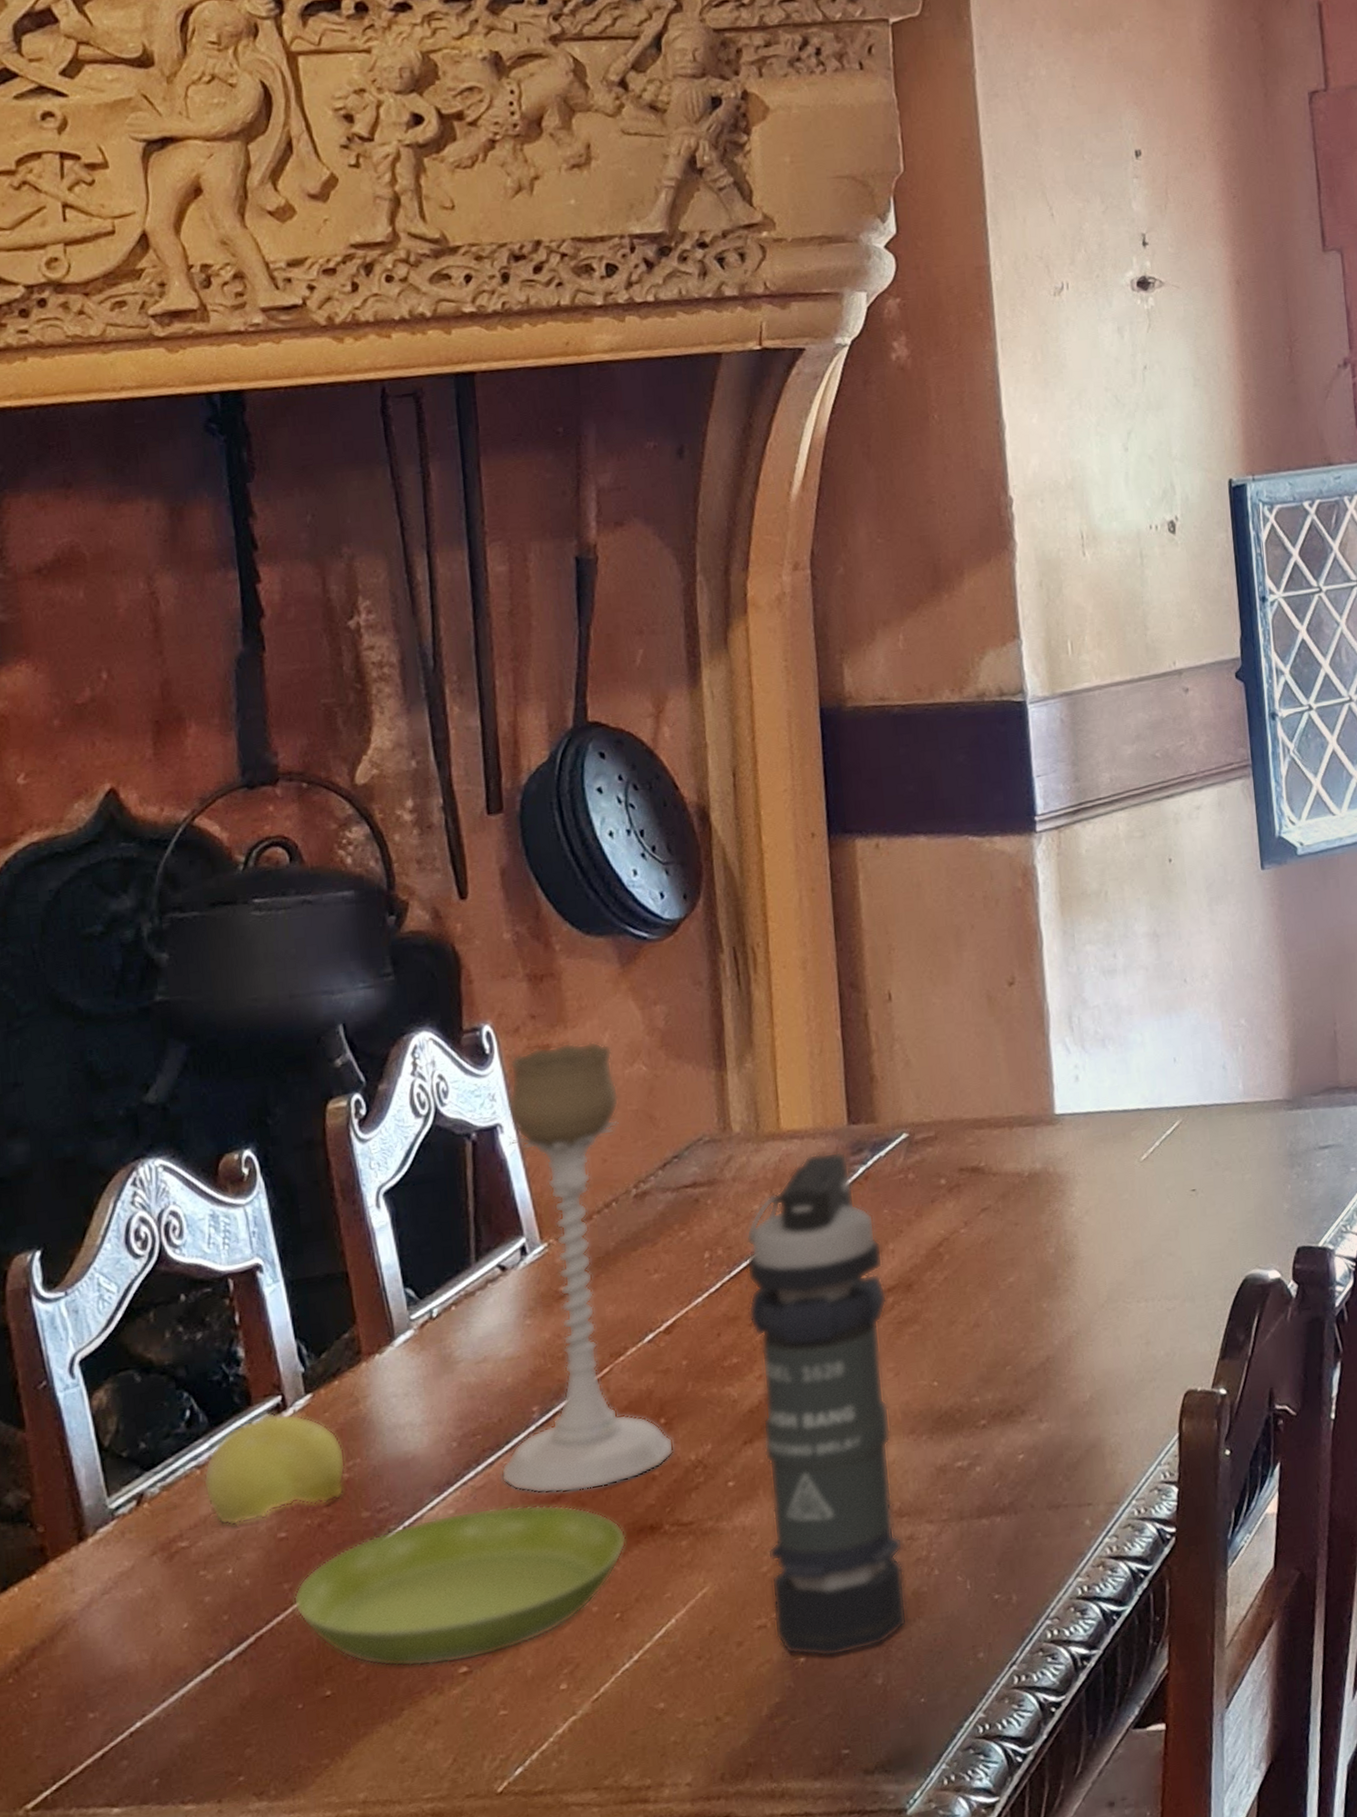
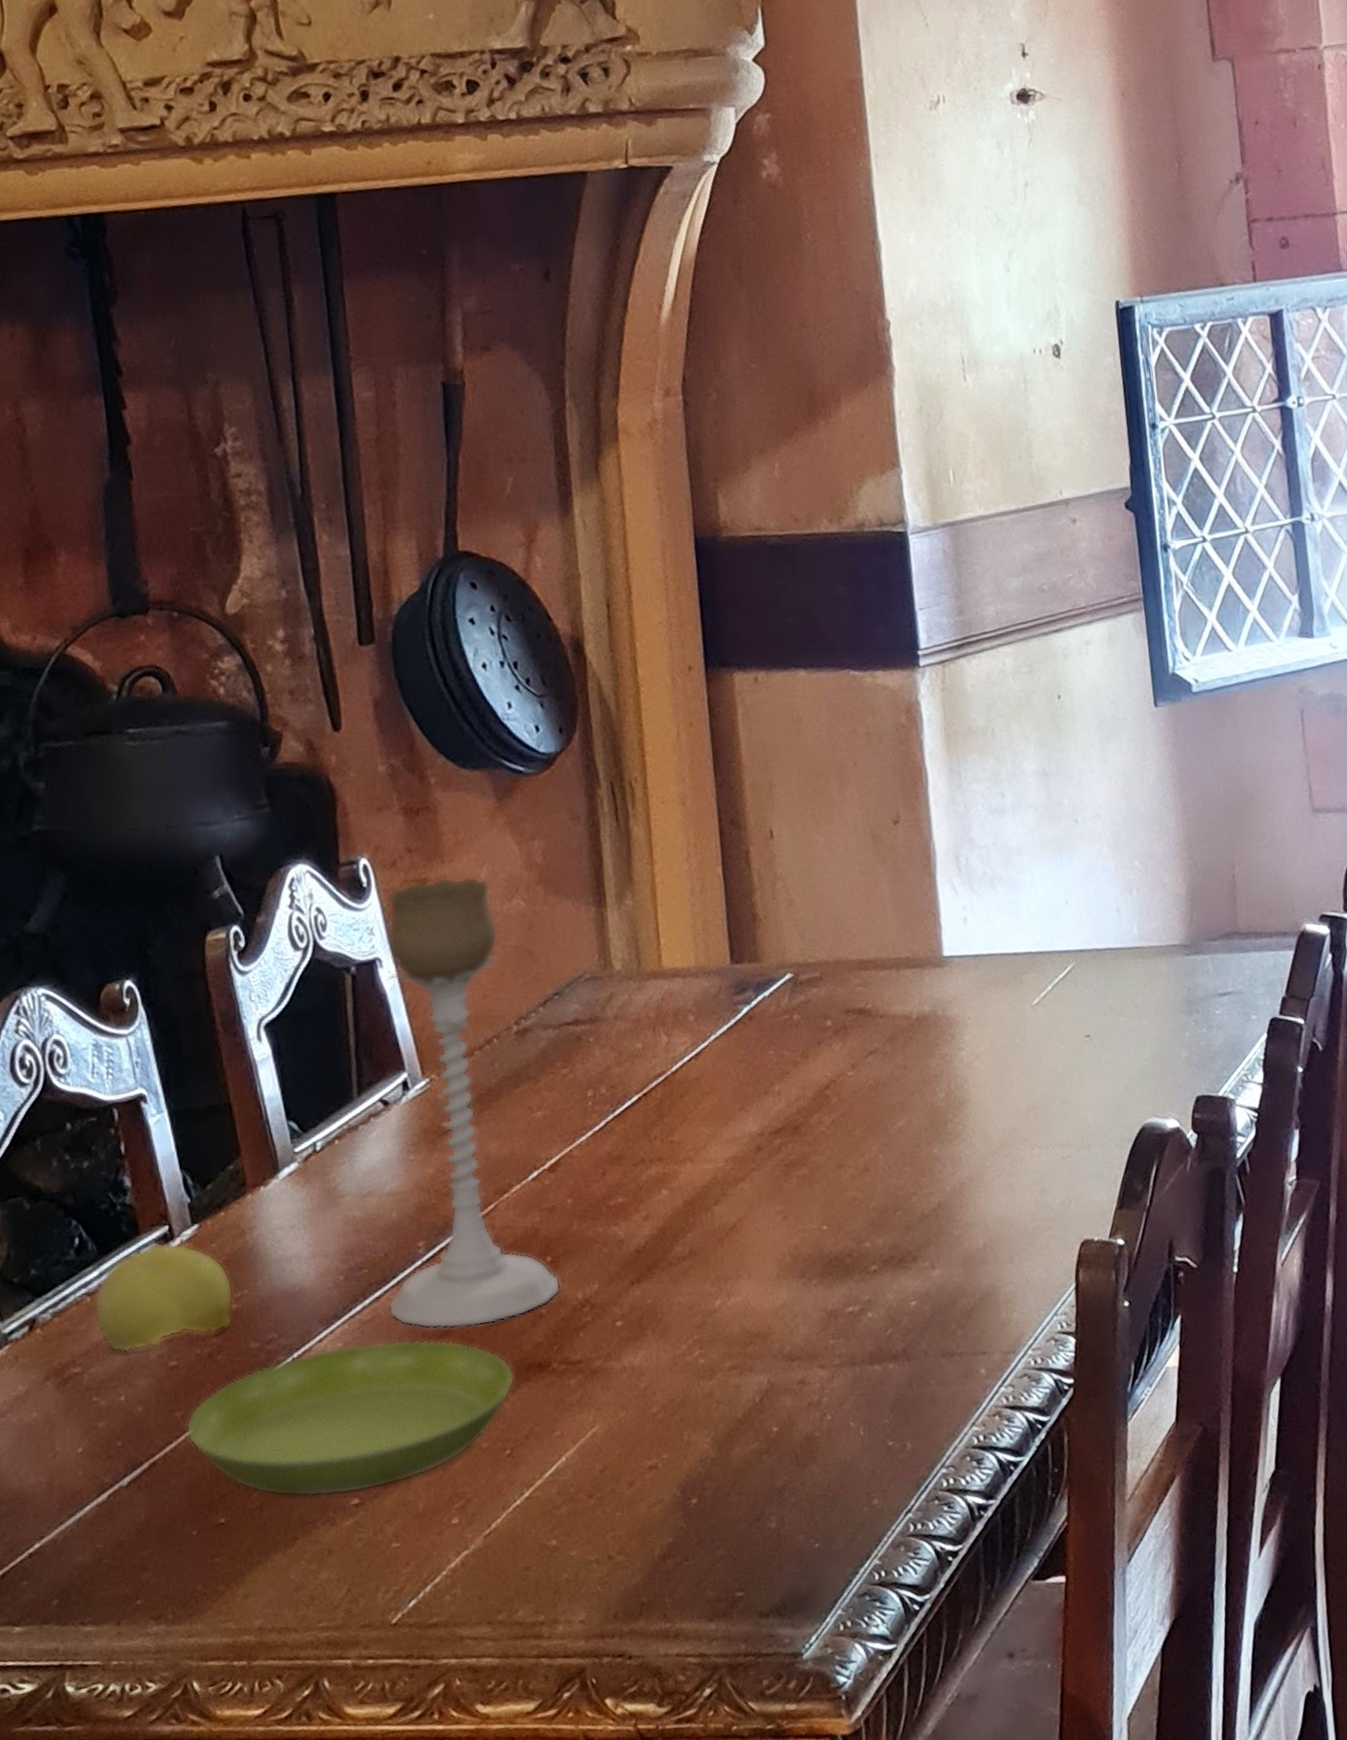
smoke grenade: present [745,1151,908,1657] -> none [629,991,800,1500]

